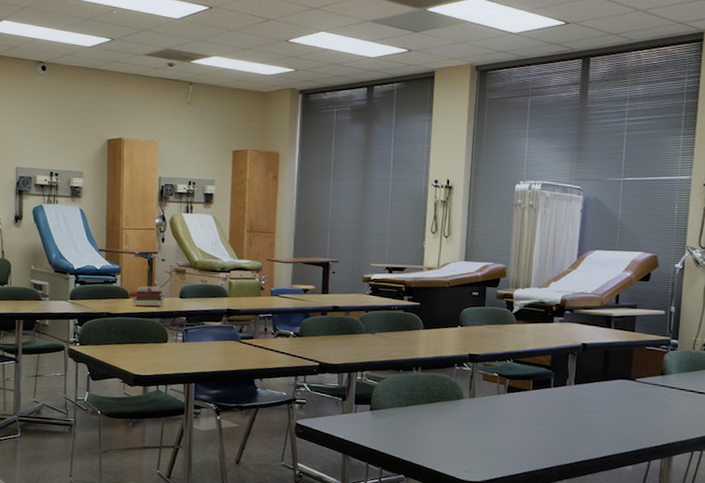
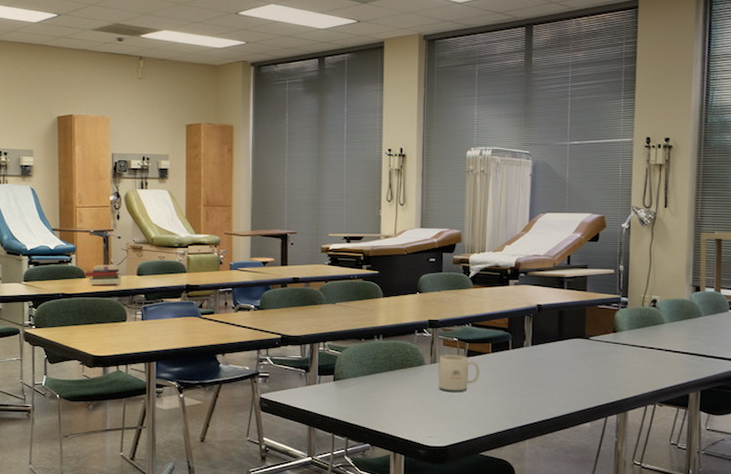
mug: none [476,390,520,428] -> present [438,355,480,393]

